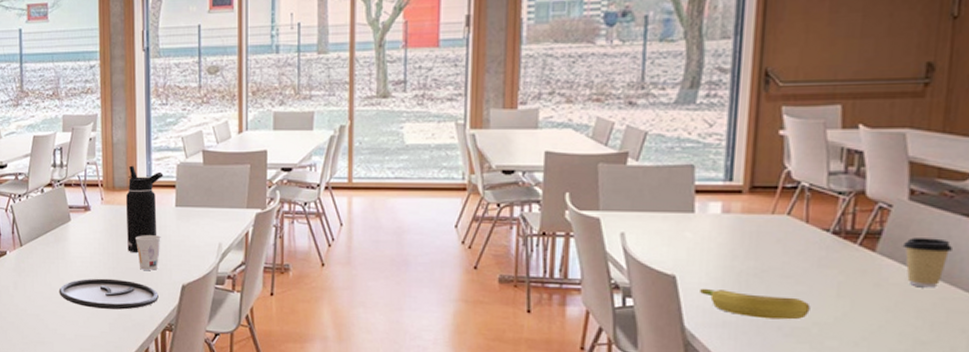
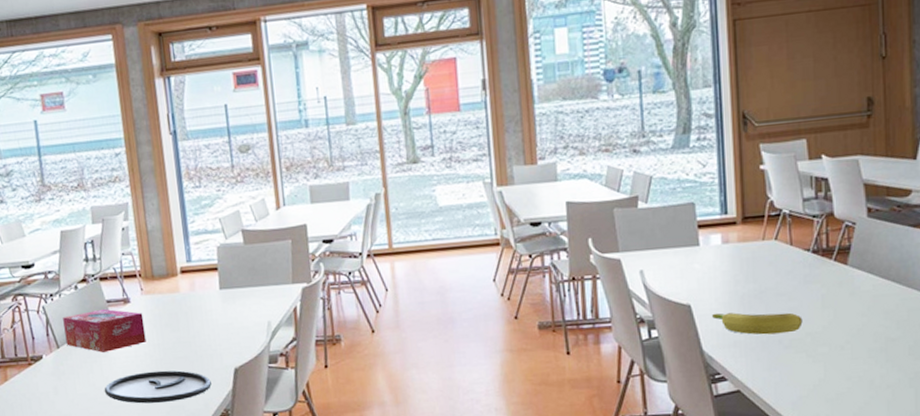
tissue box: none [28,213,102,255] -> present [63,308,146,353]
water bottle: present [126,165,164,252] -> none [167,251,204,341]
cup: present [136,235,161,270] -> none [181,320,208,358]
coffee cup: present [902,238,952,288] -> none [867,248,905,292]

